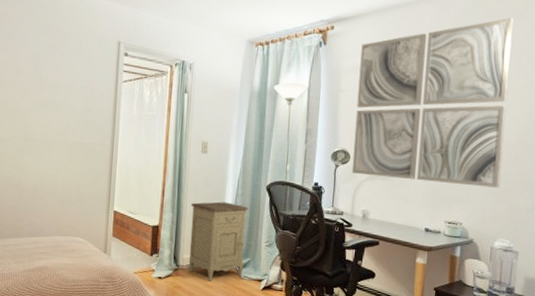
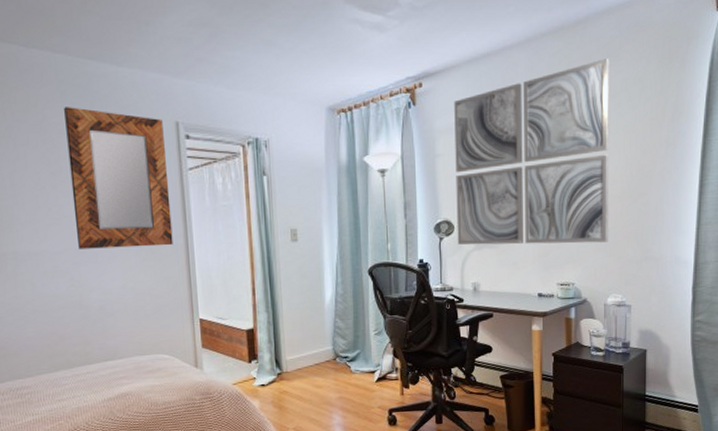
home mirror: none [25,22,108,144] -> present [64,107,173,249]
nightstand: present [188,201,249,282] -> none [286,293,354,381]

